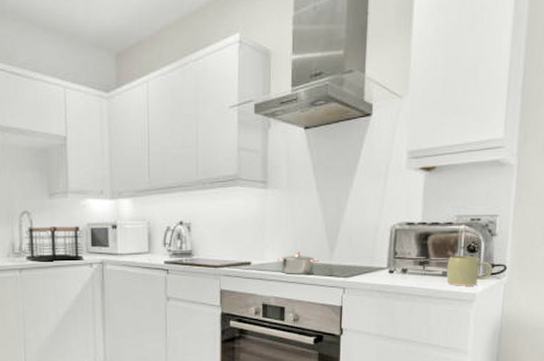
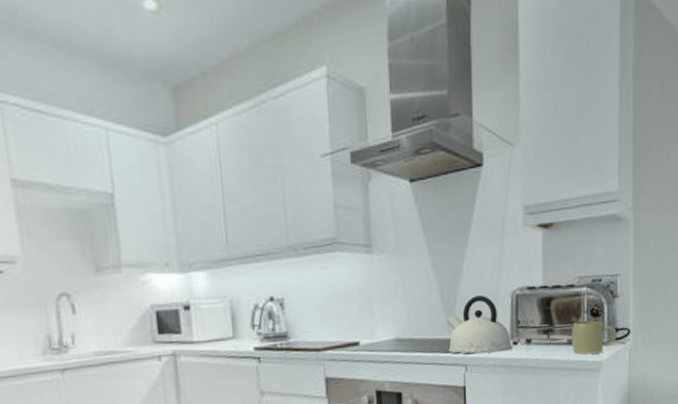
dish rack: present [24,226,83,262] -> none [65,309,149,359]
cooking pot: present [277,252,319,274] -> none [389,326,437,354]
kettle: none [329,227,389,279] -> present [447,294,513,354]

